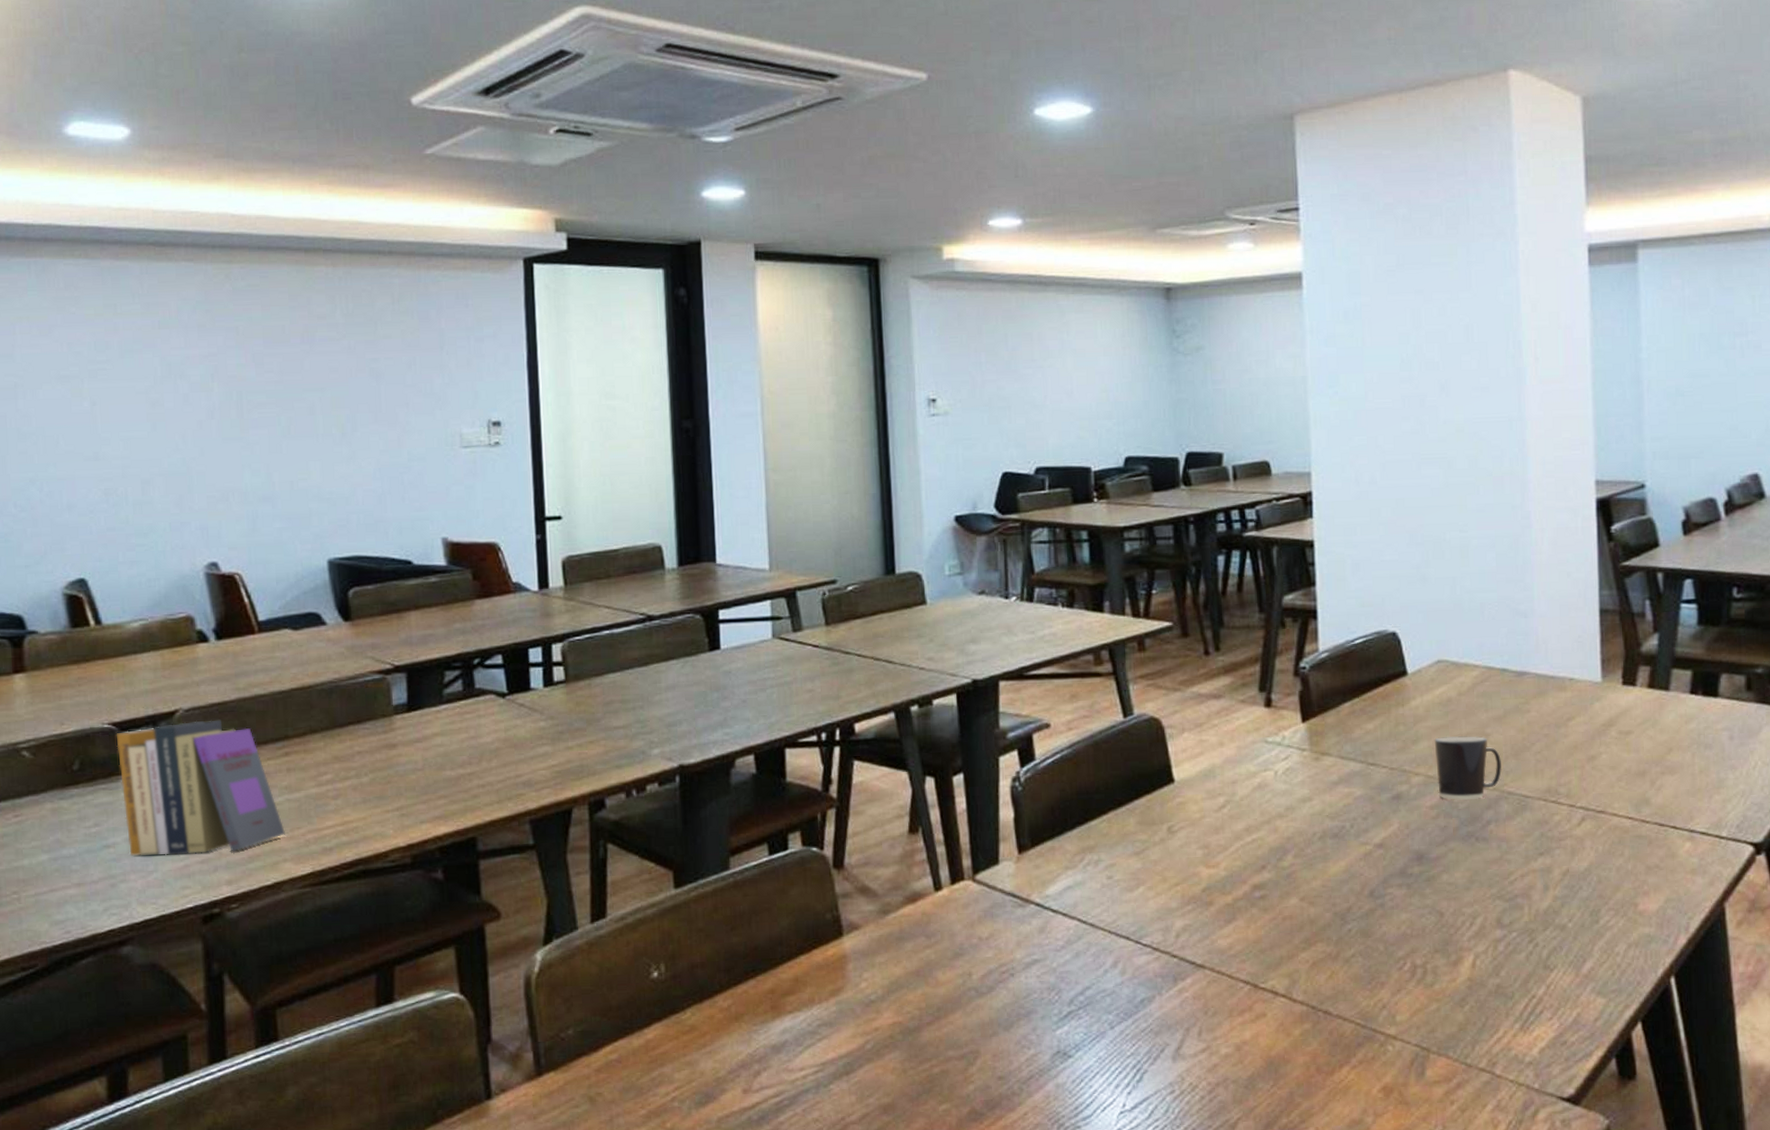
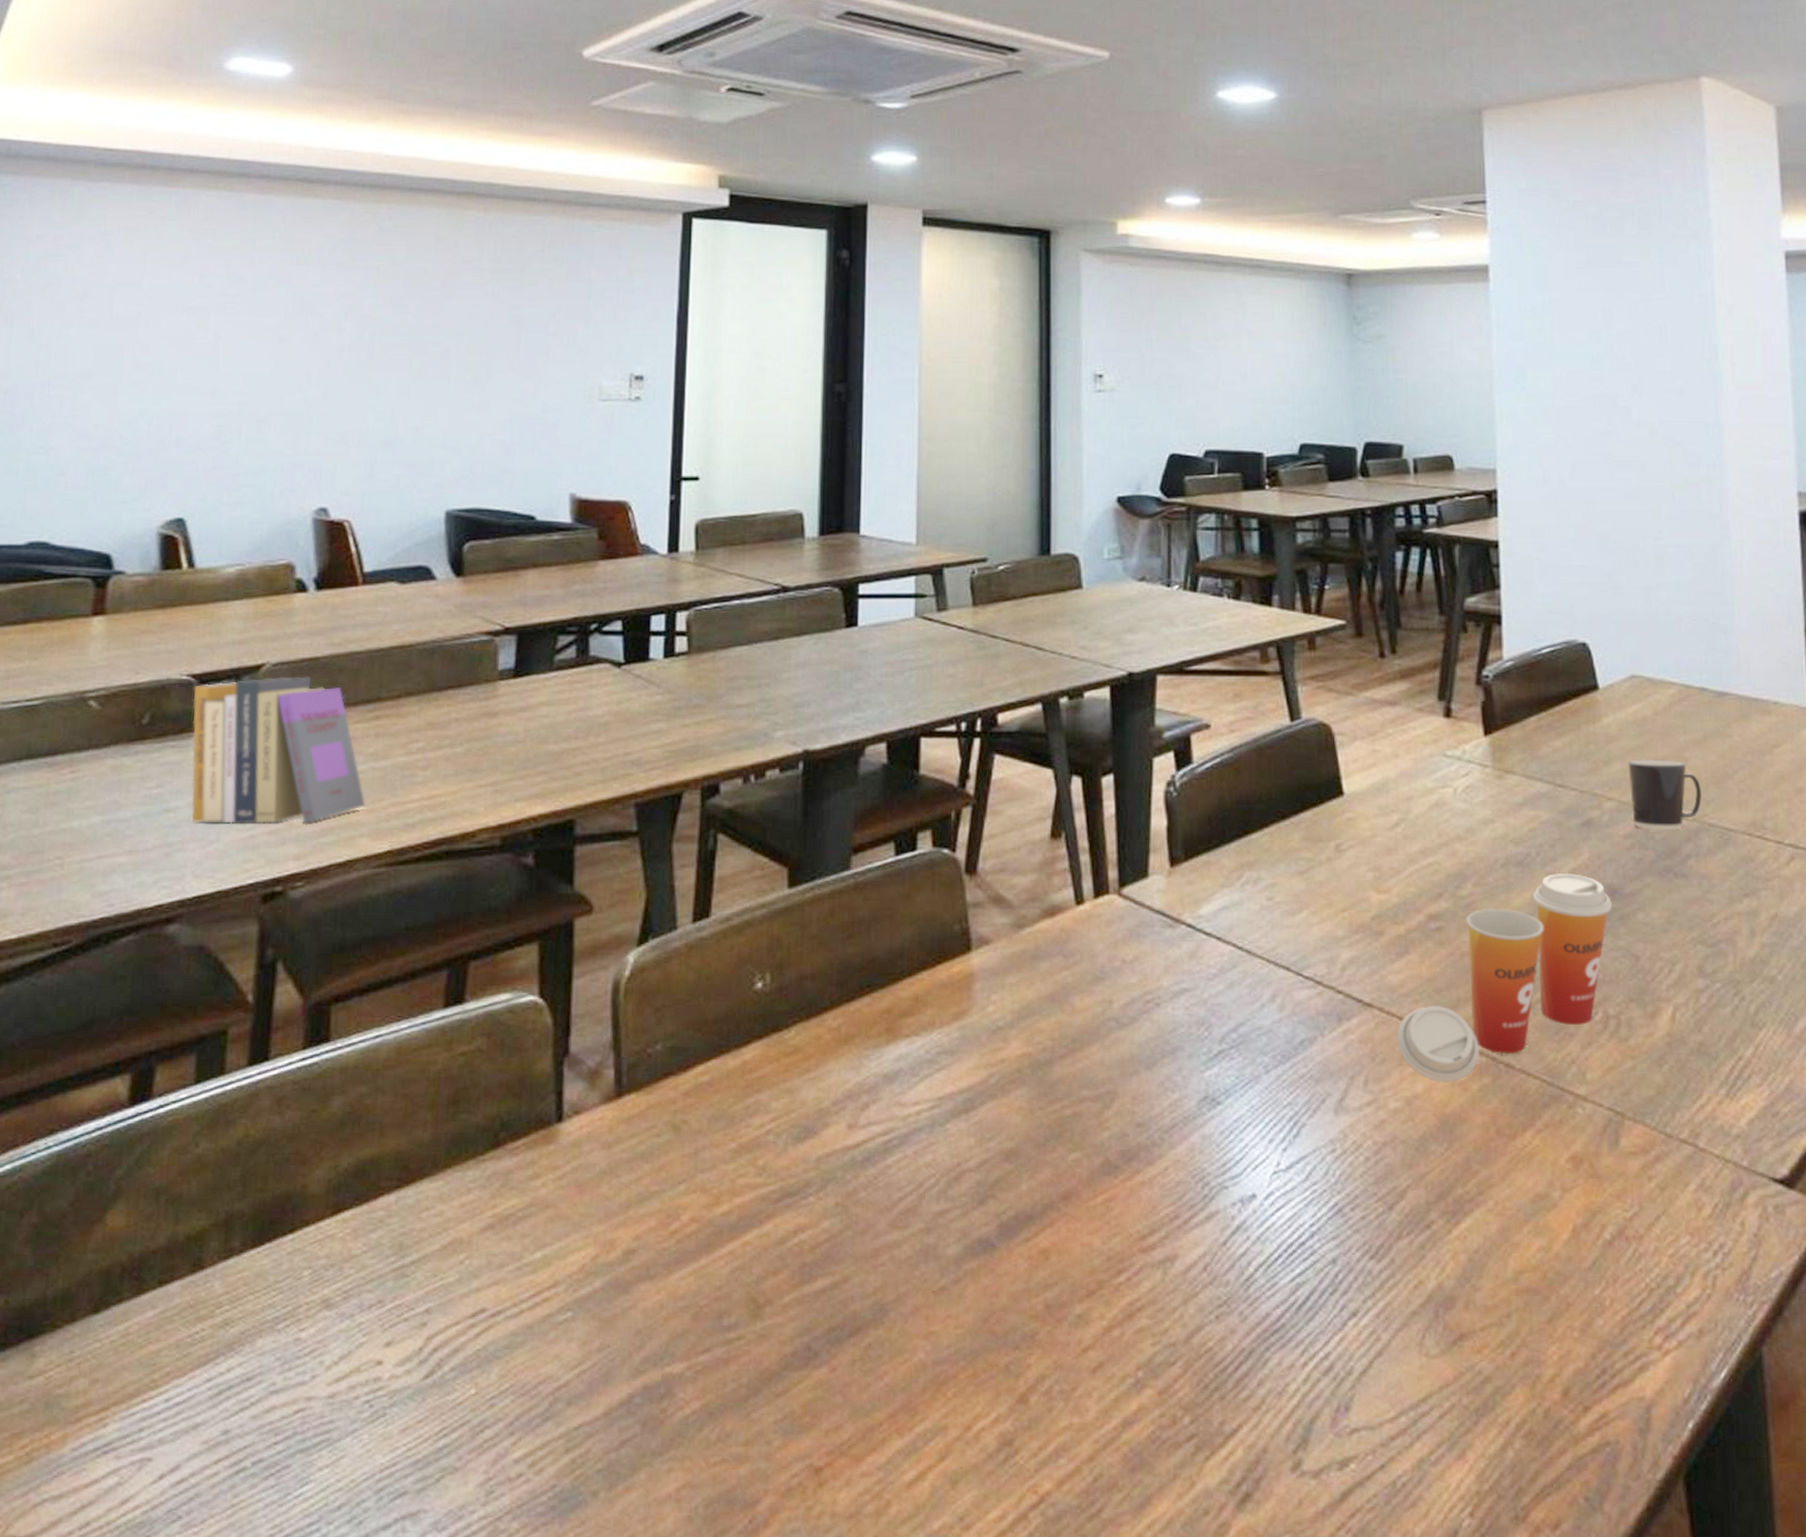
beverage cup: none [1226,842,1420,1031] -> present [1397,872,1613,1084]

